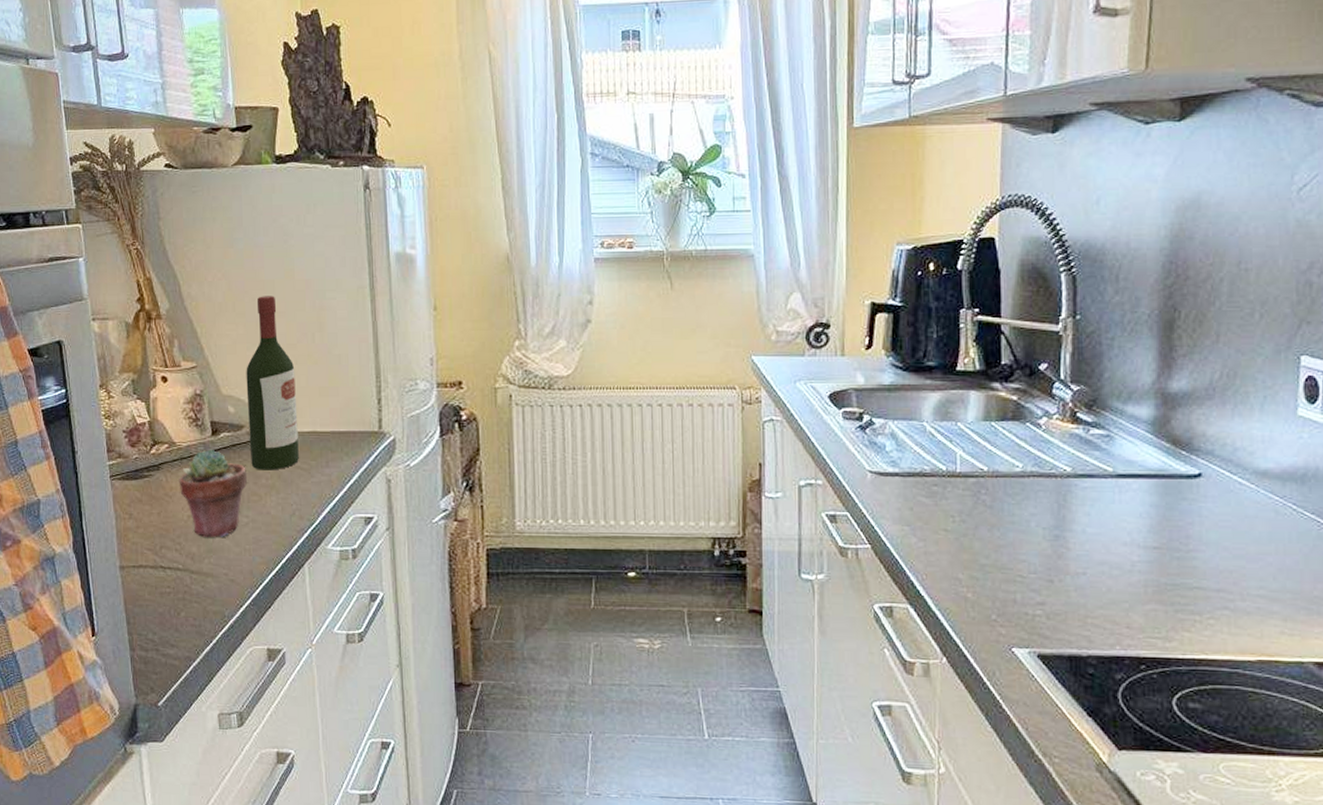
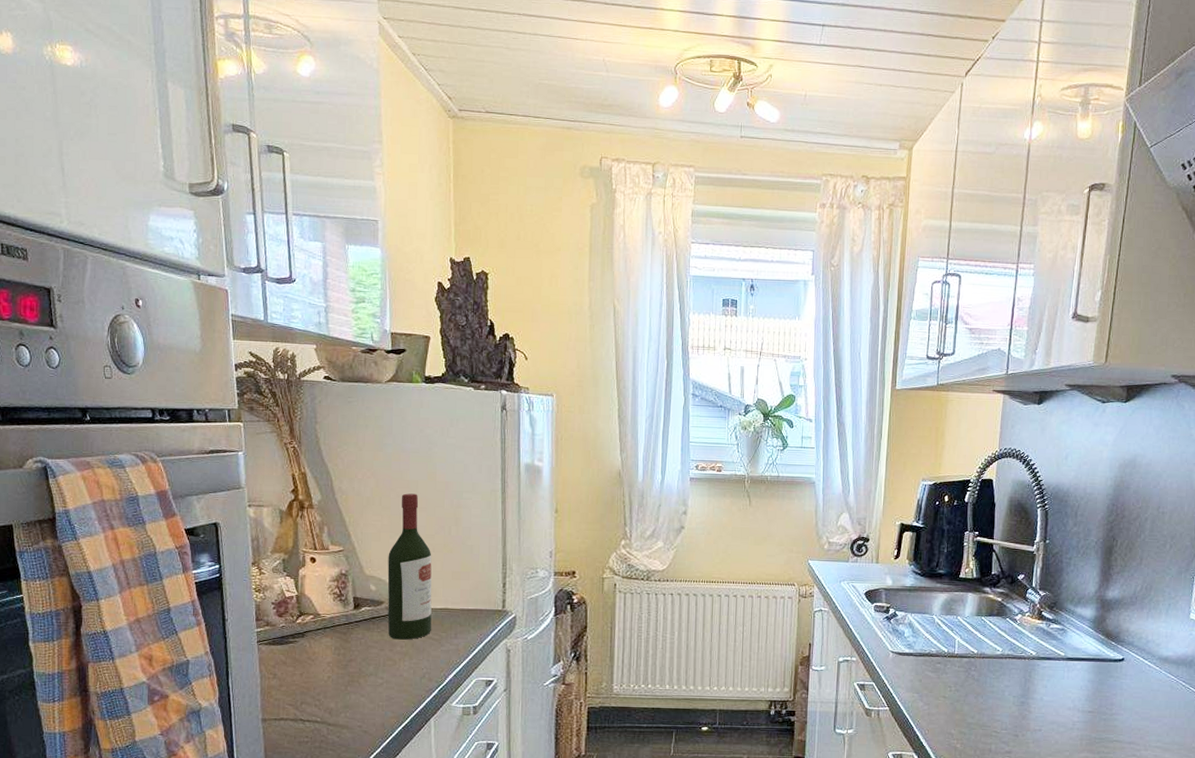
potted succulent: present [179,449,248,537] -> none [321,620,385,695]

